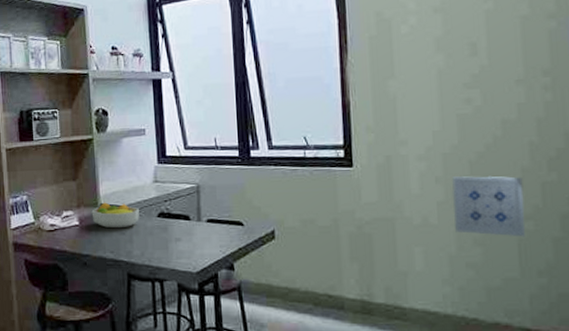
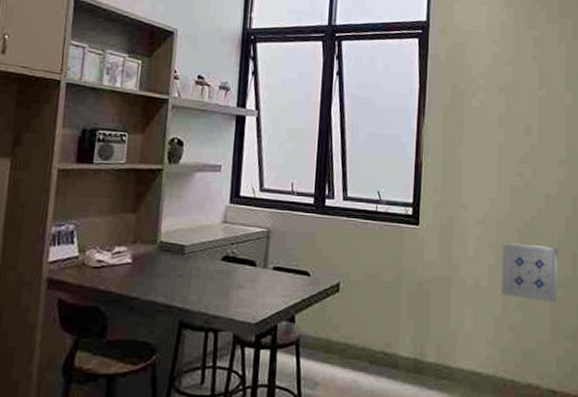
fruit bowl: present [91,202,139,229] -> none [148,239,202,270]

